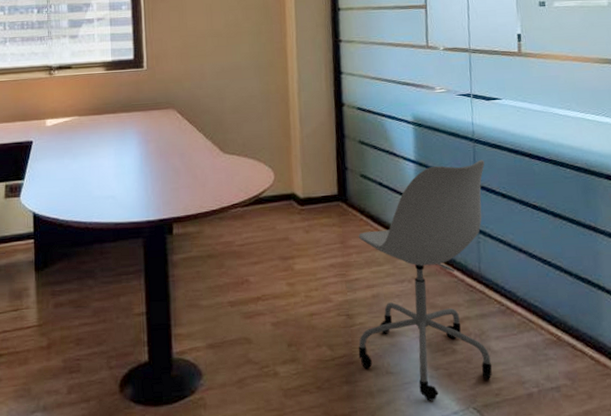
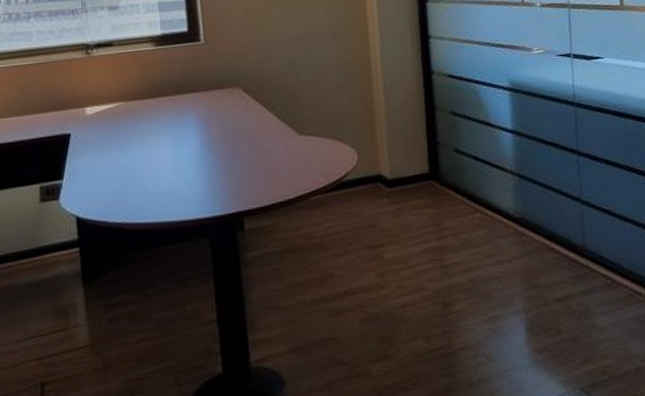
office chair: present [358,159,492,401] -> none [453,124,599,387]

